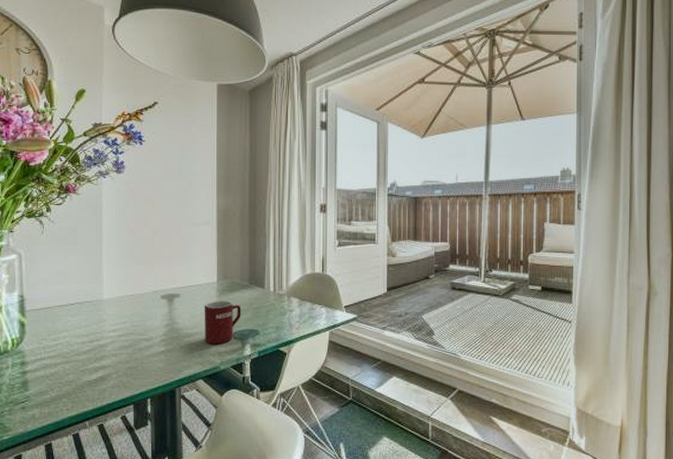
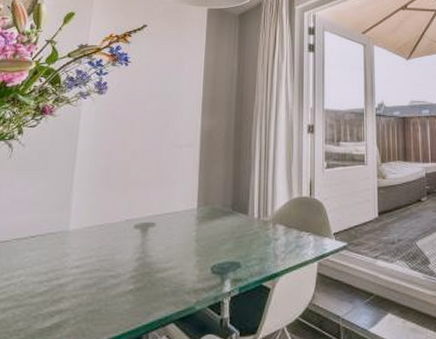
mug: present [204,300,242,345] -> none [180,229,222,281]

